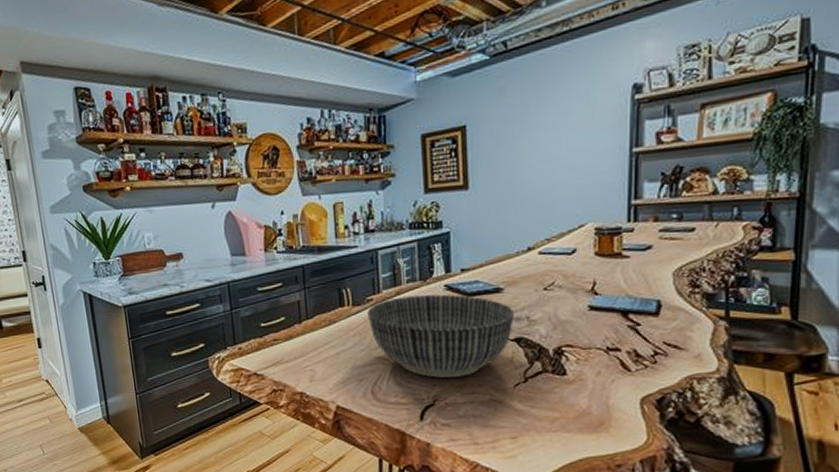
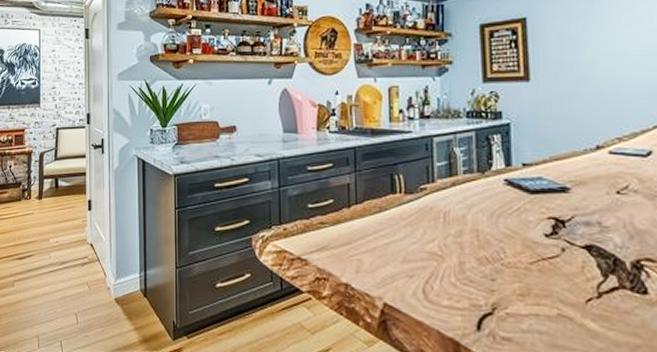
bowl: present [367,294,515,378] -> none [420,188,585,284]

